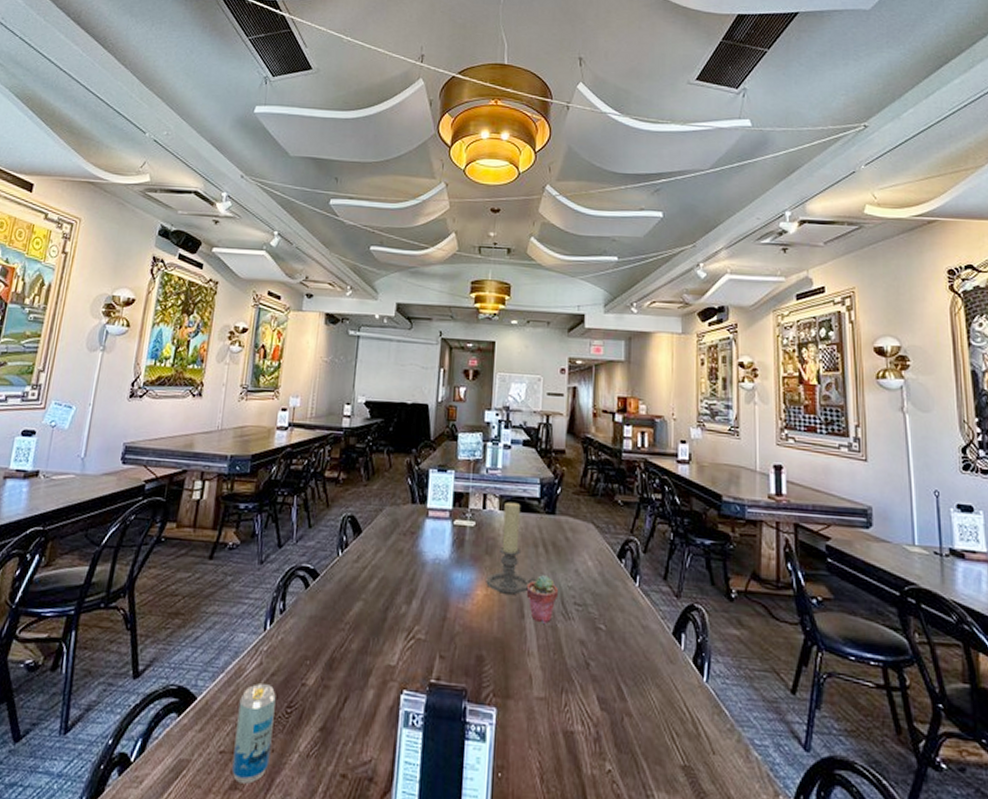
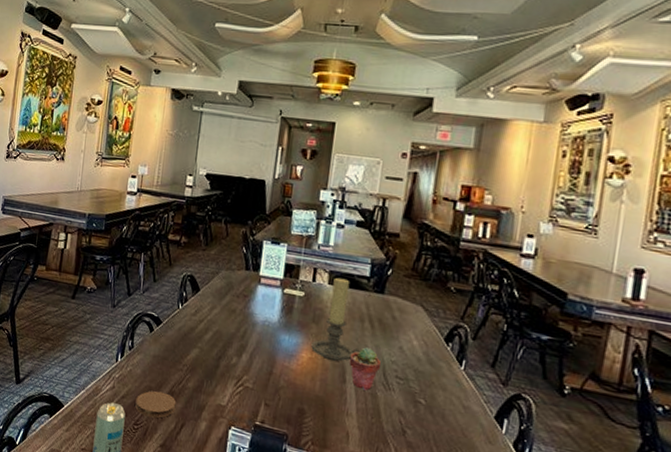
coaster: none [288,660,338,695] -> present [135,390,176,419]

